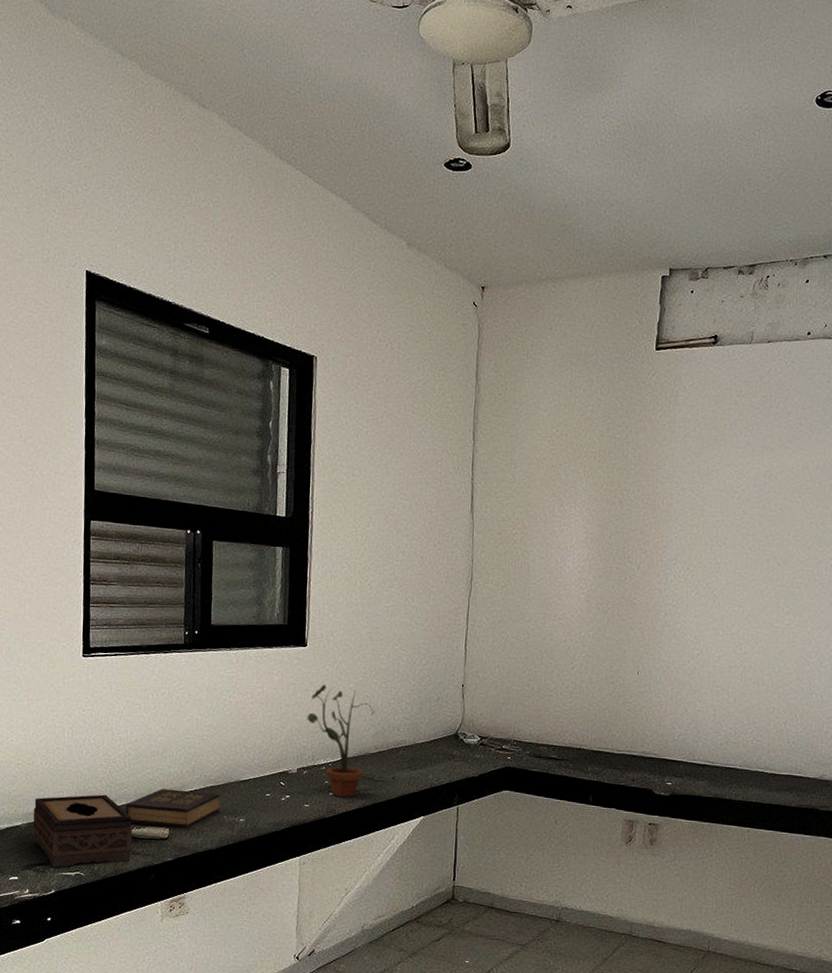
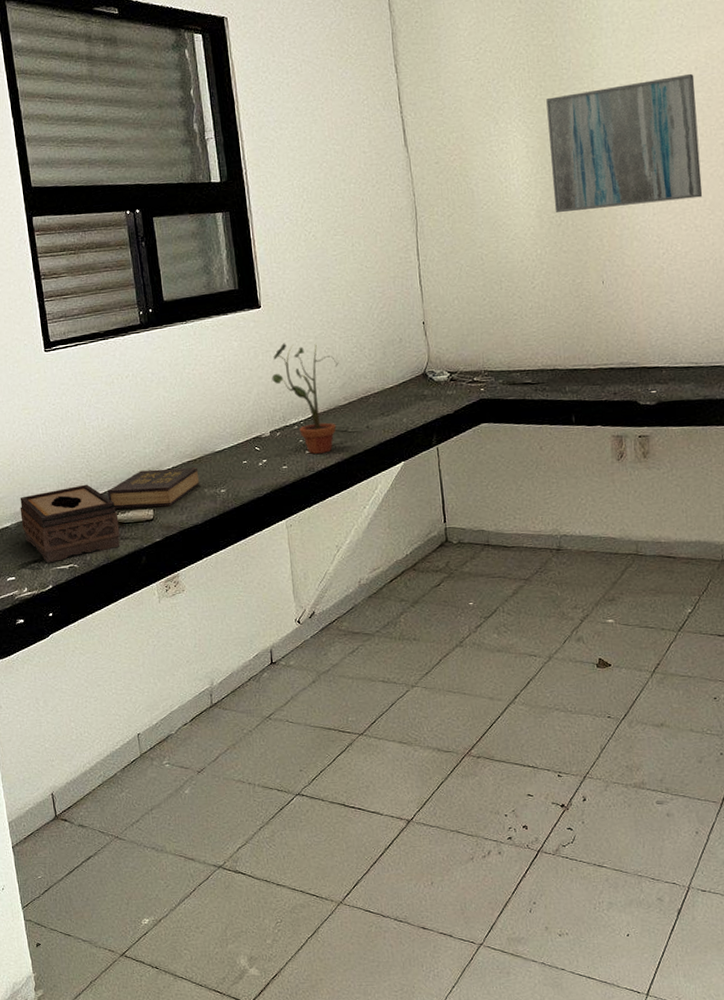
wall art: none [603,489,752,607] -> present [546,73,703,213]

